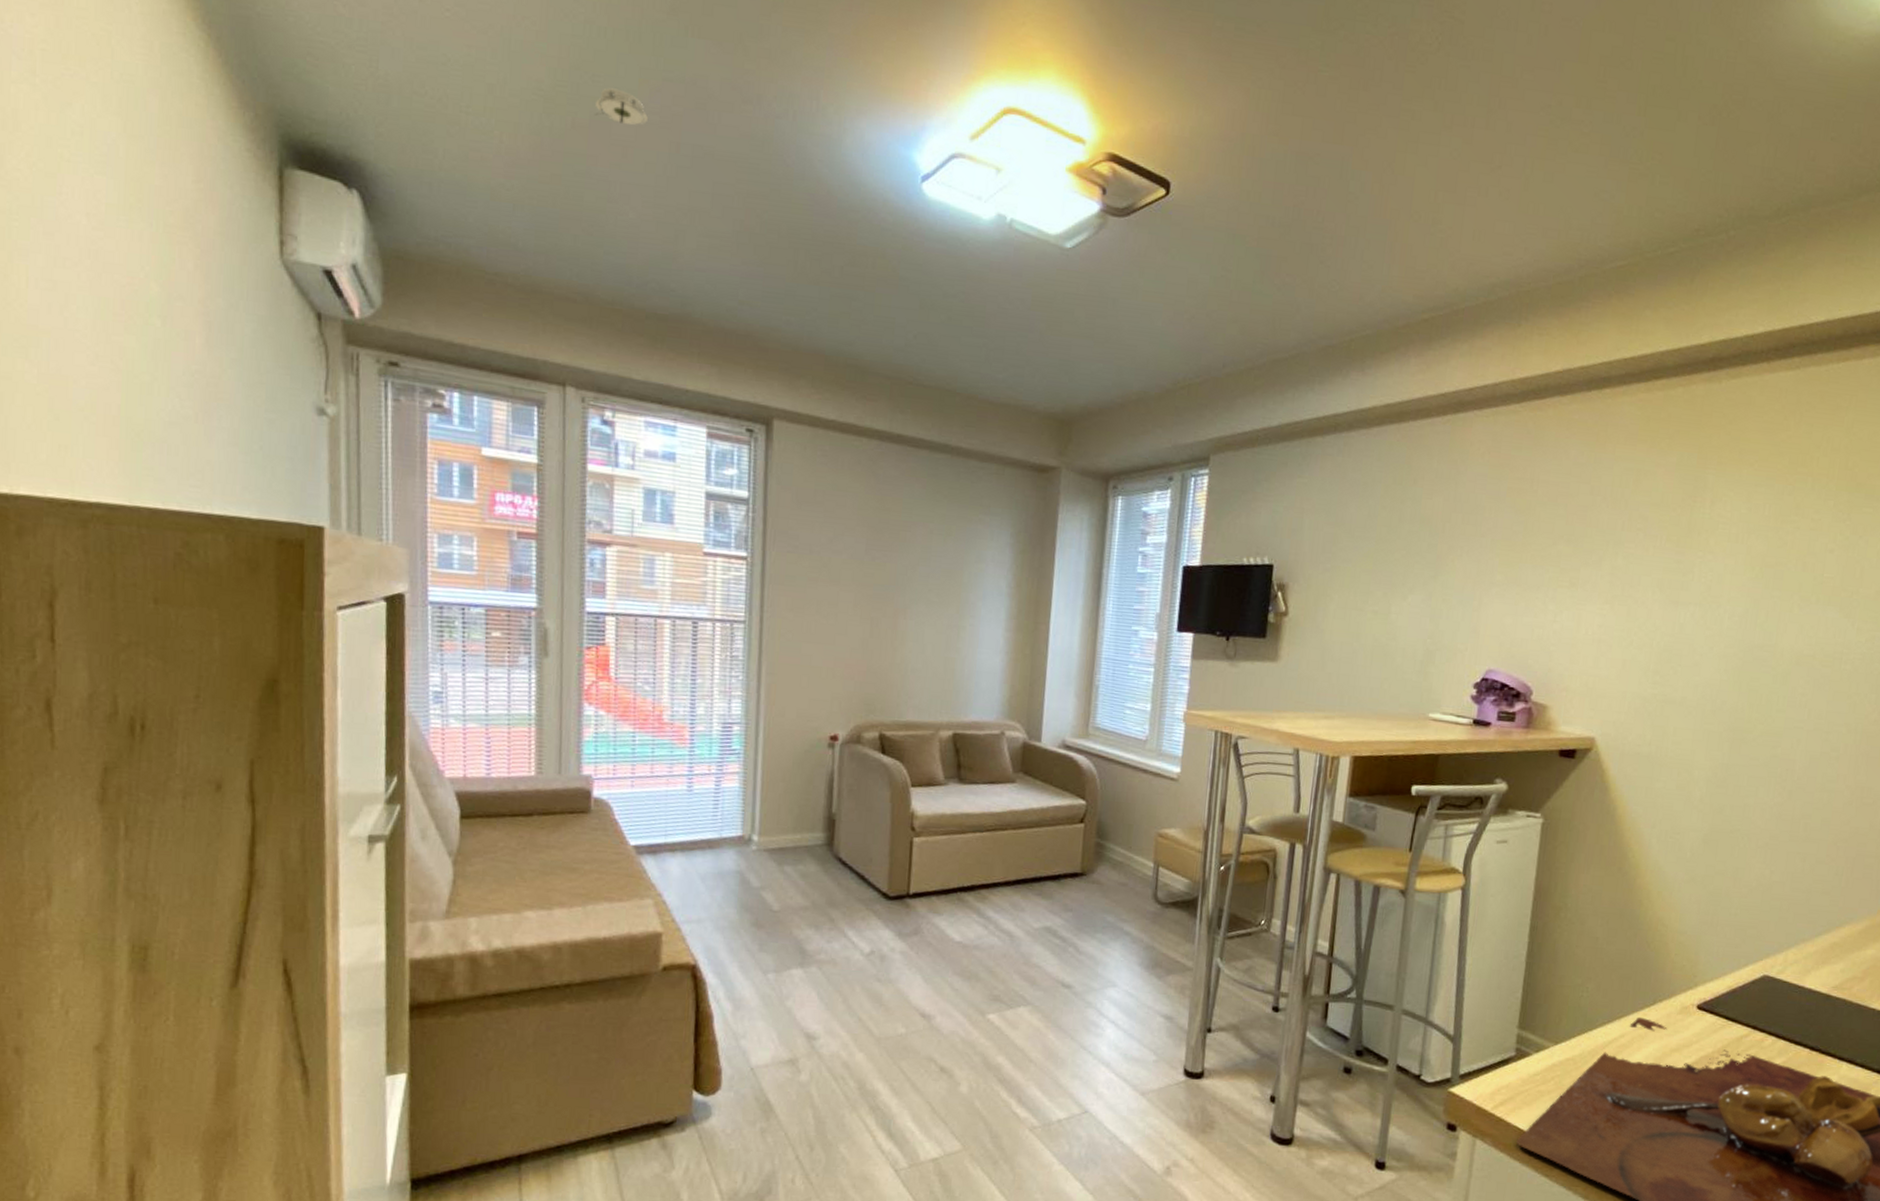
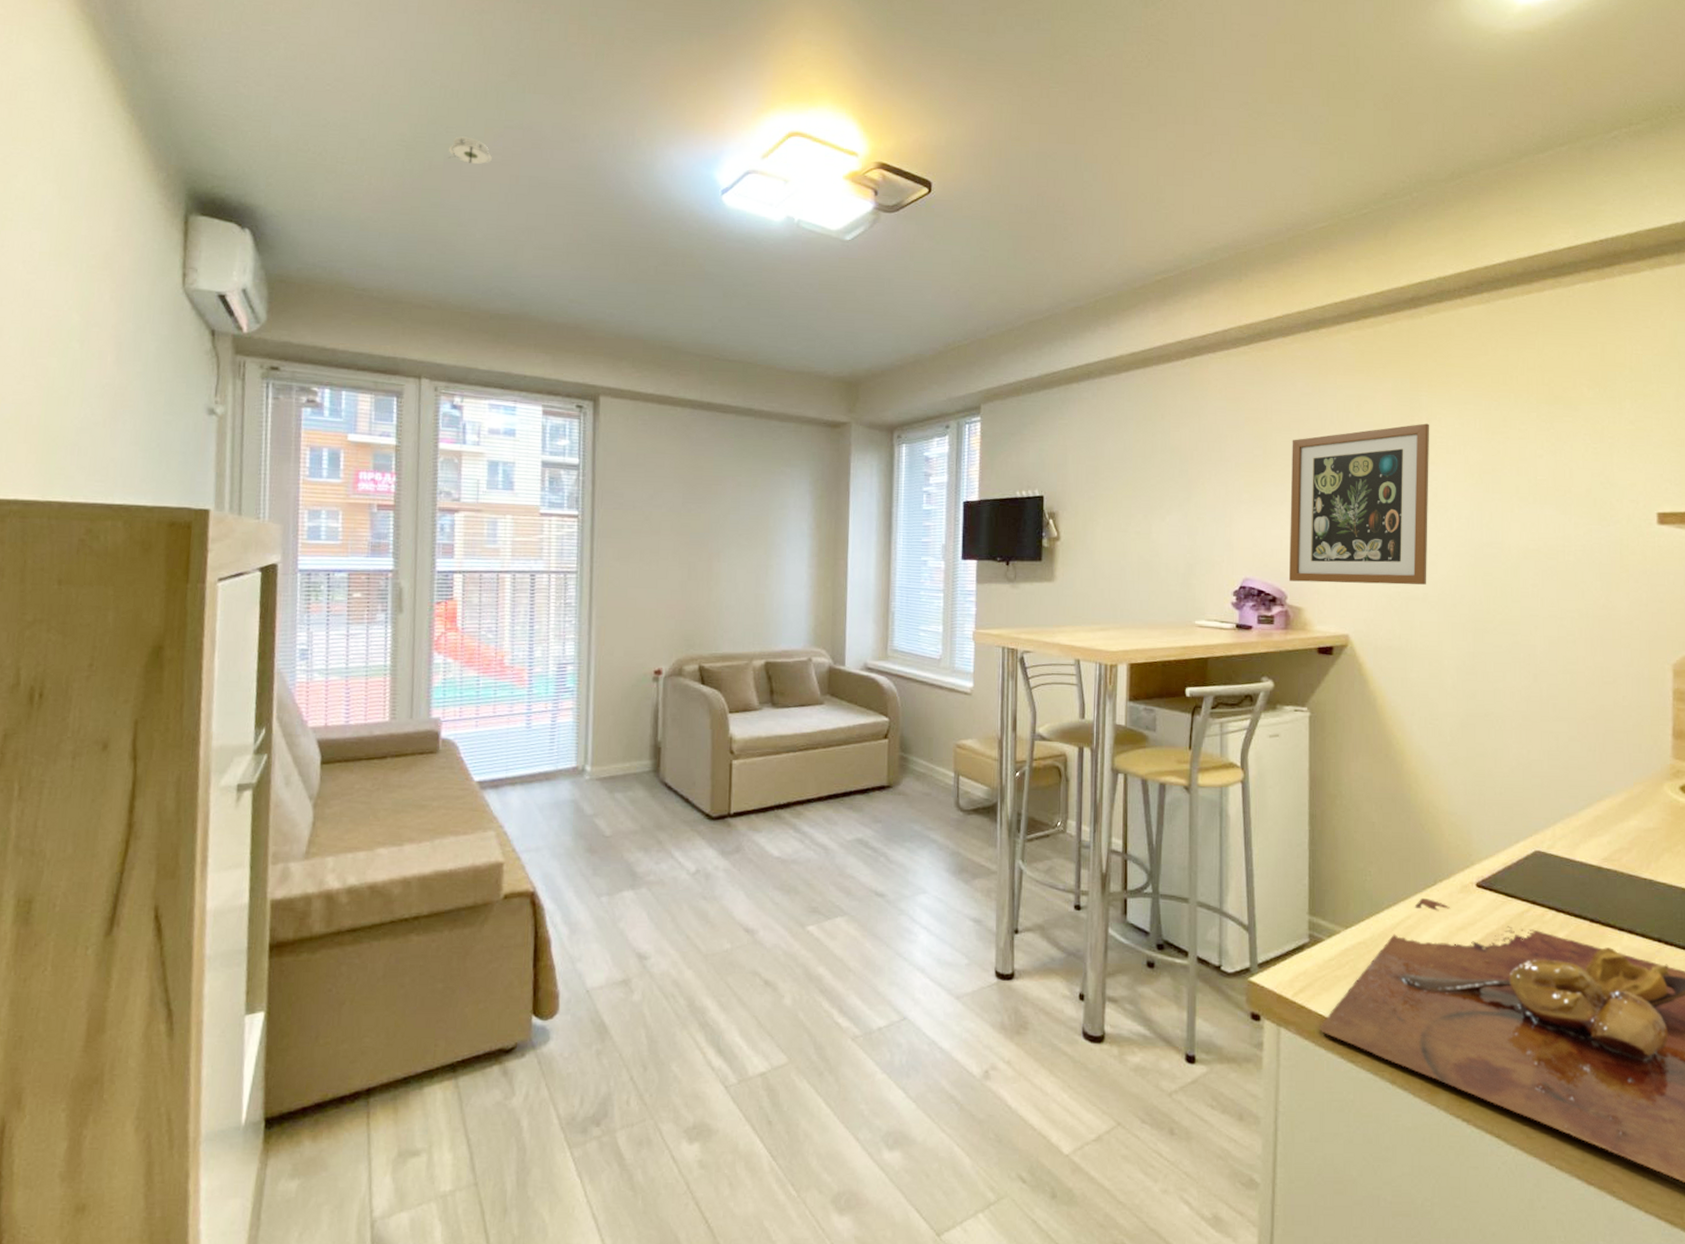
wall art: none [1536,505,1714,687] -> present [1288,423,1430,585]

